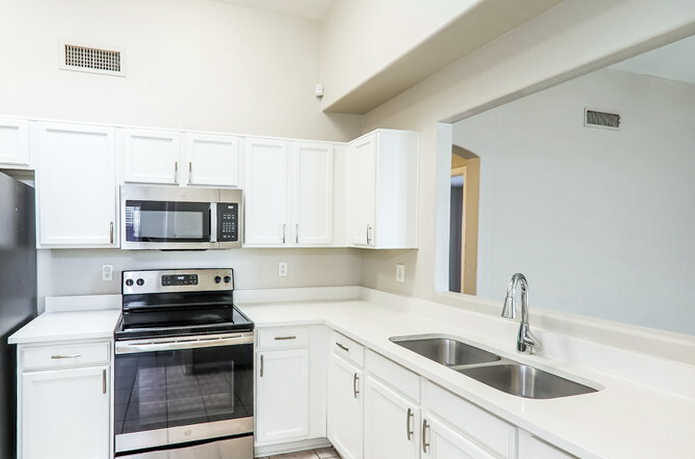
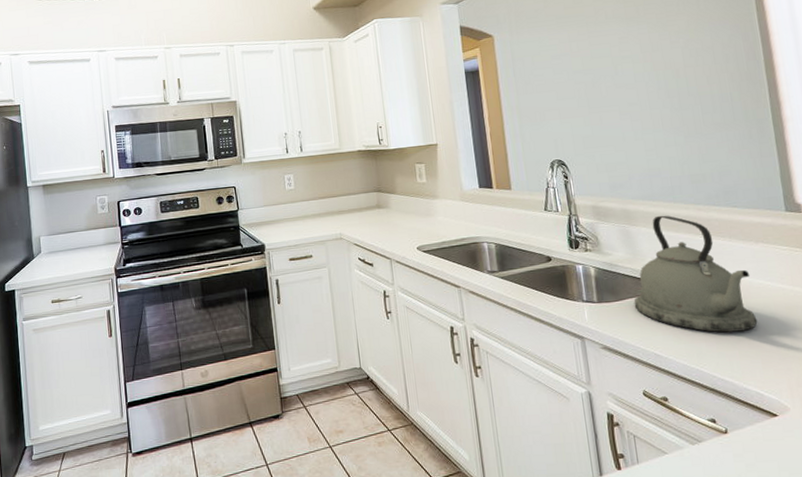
kettle: none [563,330,659,431] -> present [633,215,758,333]

